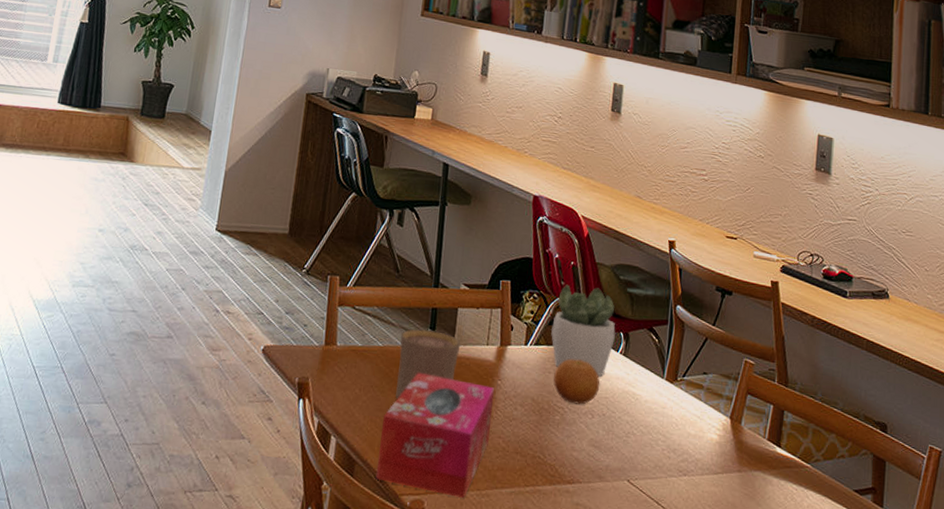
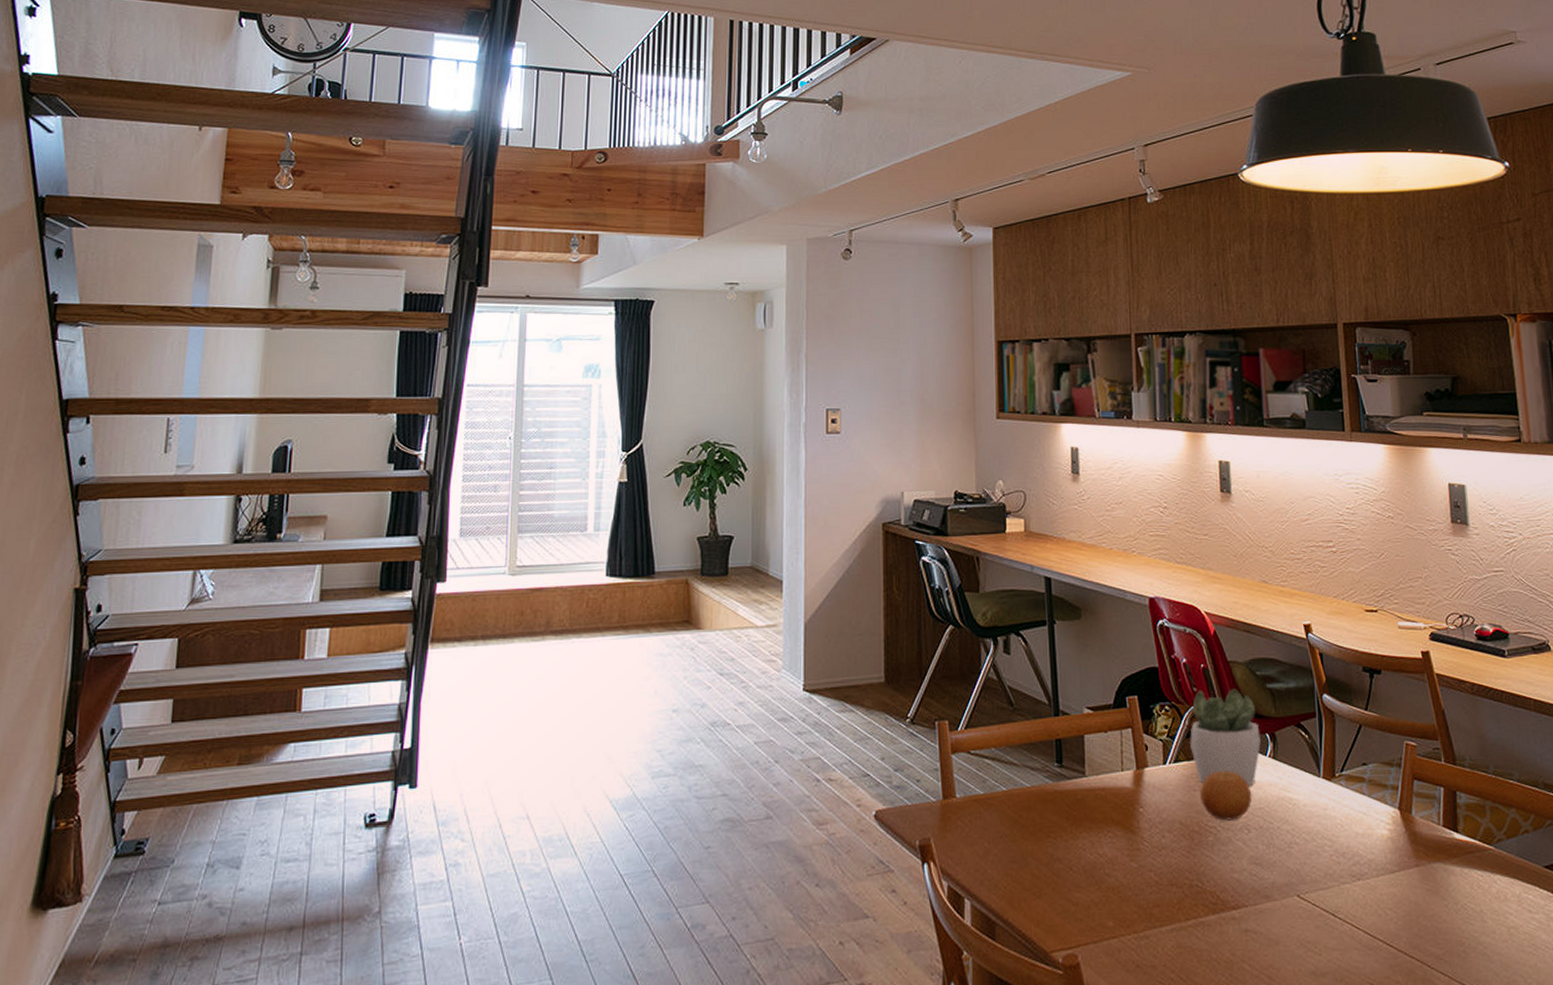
tissue box: present [375,373,495,498] -> none [1019,813,1140,945]
cup: present [396,329,461,399] -> none [1025,763,1093,846]

